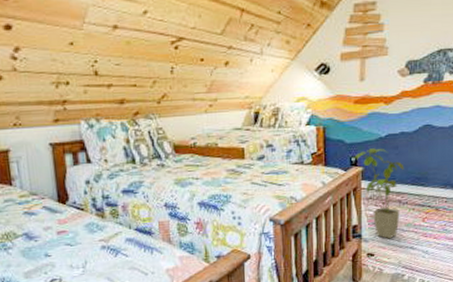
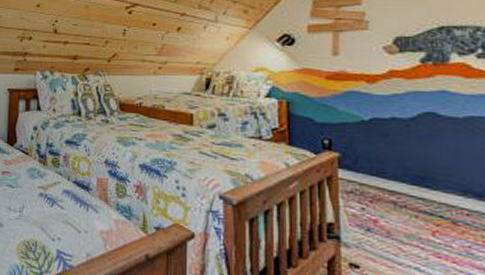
house plant: present [354,148,404,239] -> none [327,132,399,251]

